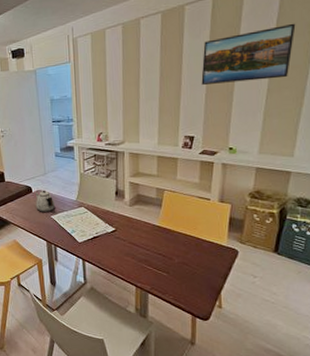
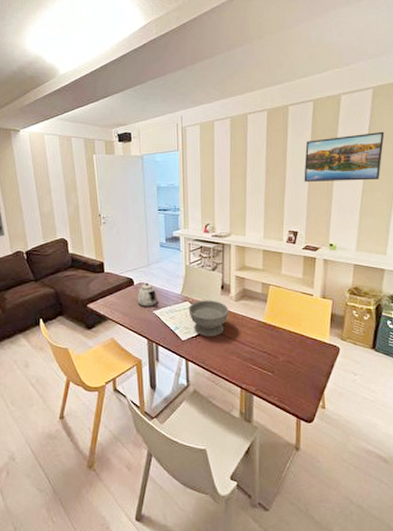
bowl: none [84,205,124,239] -> present [188,300,229,336]

